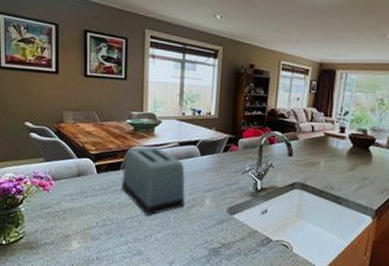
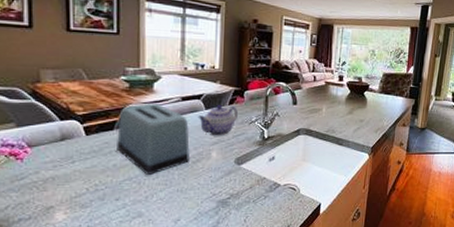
teapot: none [193,151,232,184] -> present [198,104,239,136]

